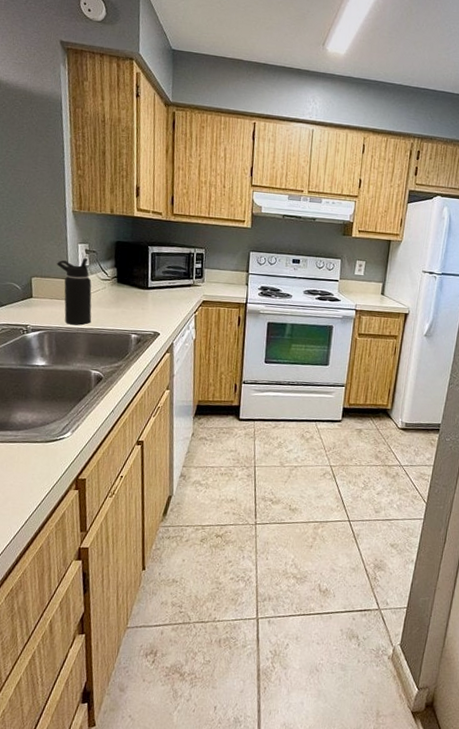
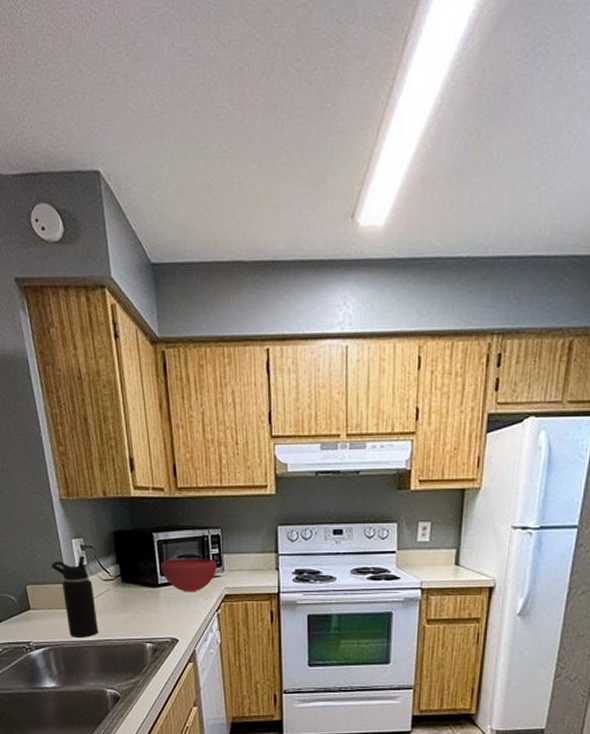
bowl: none [152,268,199,296] -> present [161,558,217,592]

